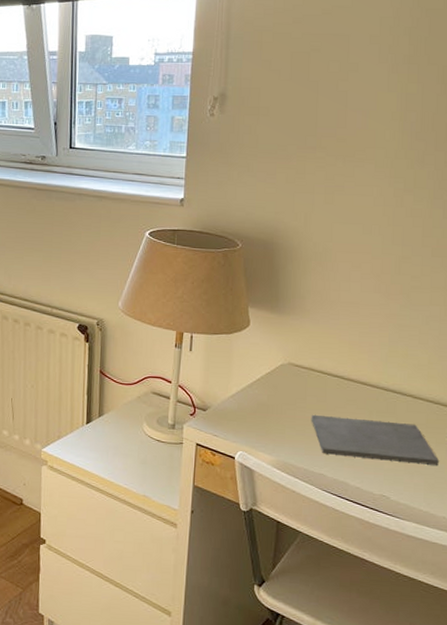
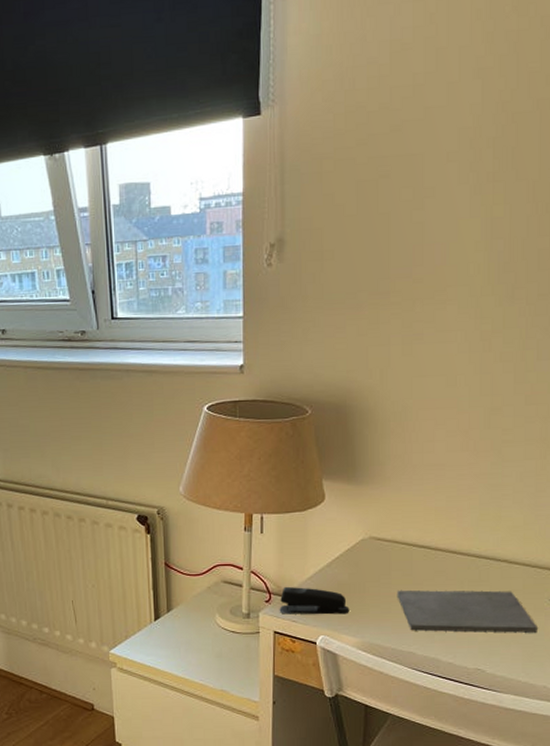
stapler: none [202,403,267,433] -> present [279,587,350,615]

